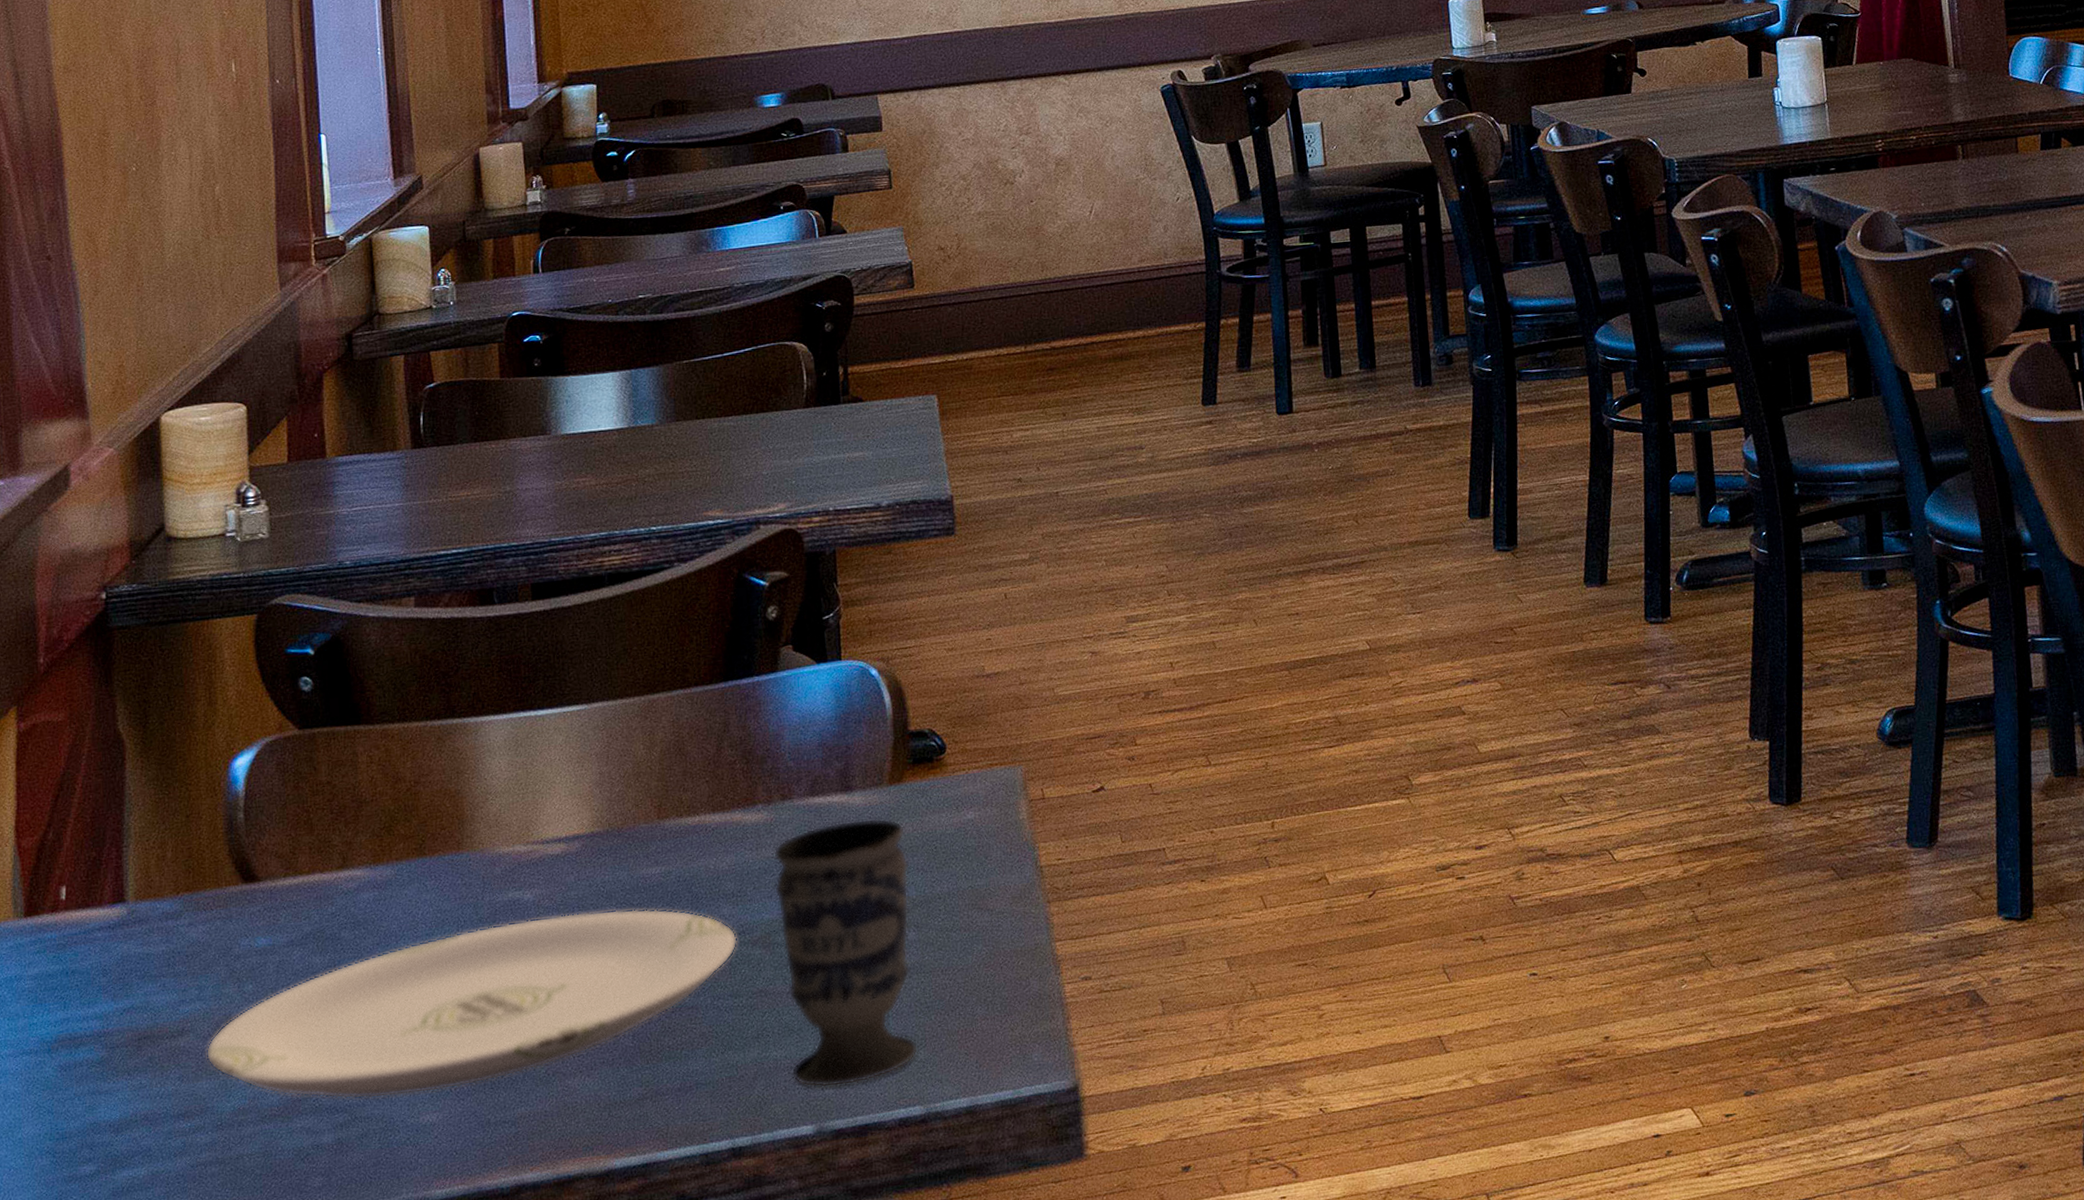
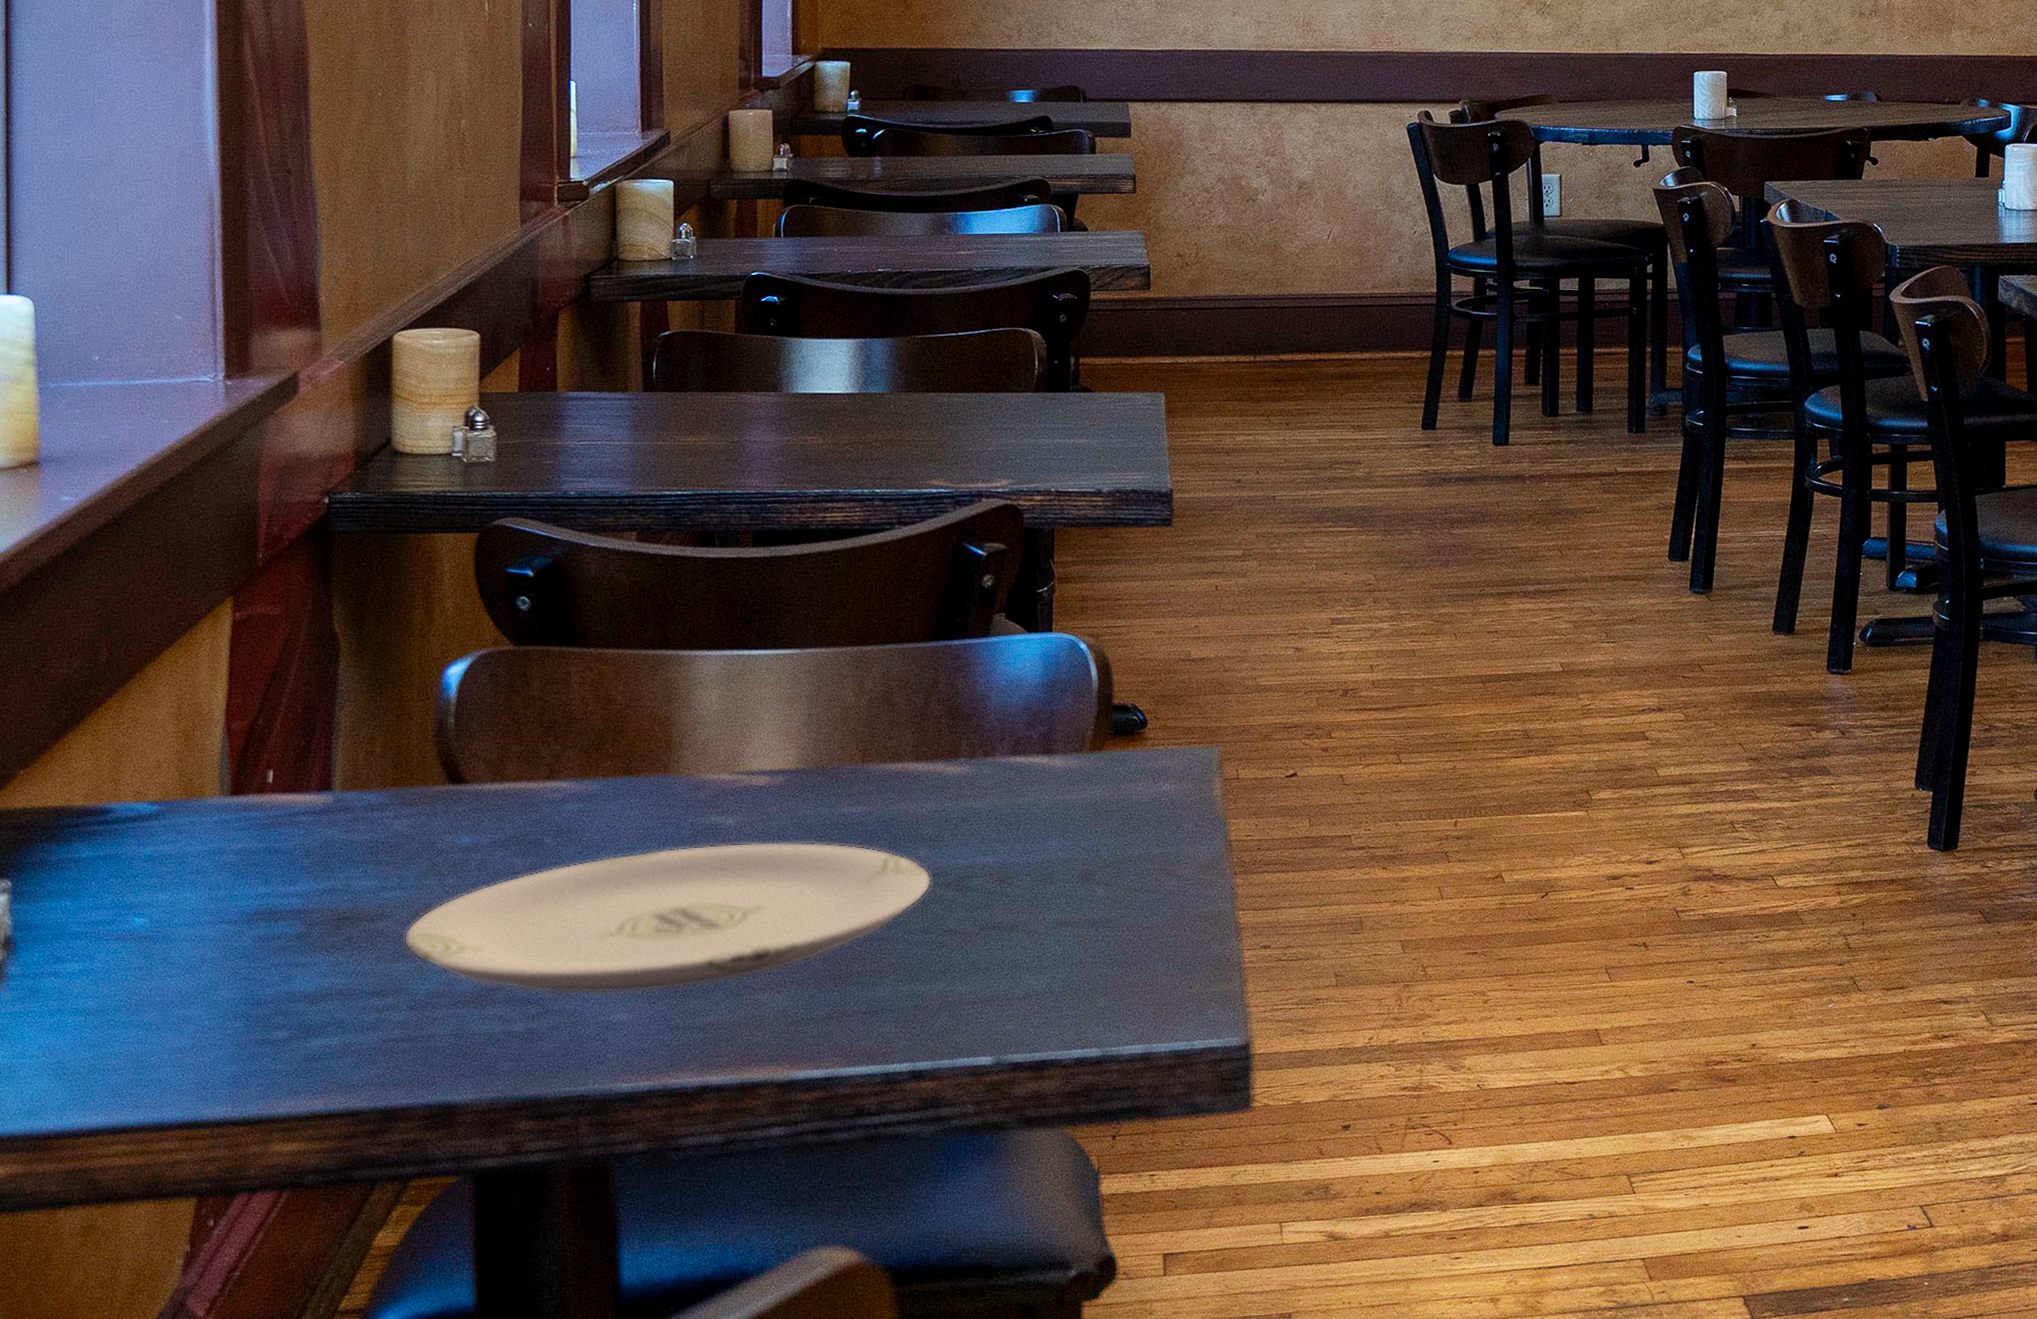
cup: present [773,818,919,1088] -> none [970,781,1103,1024]

